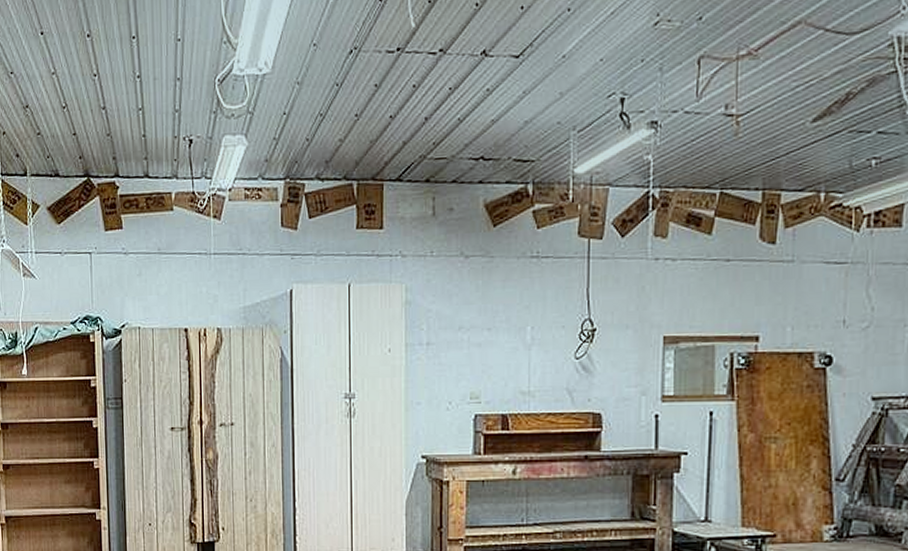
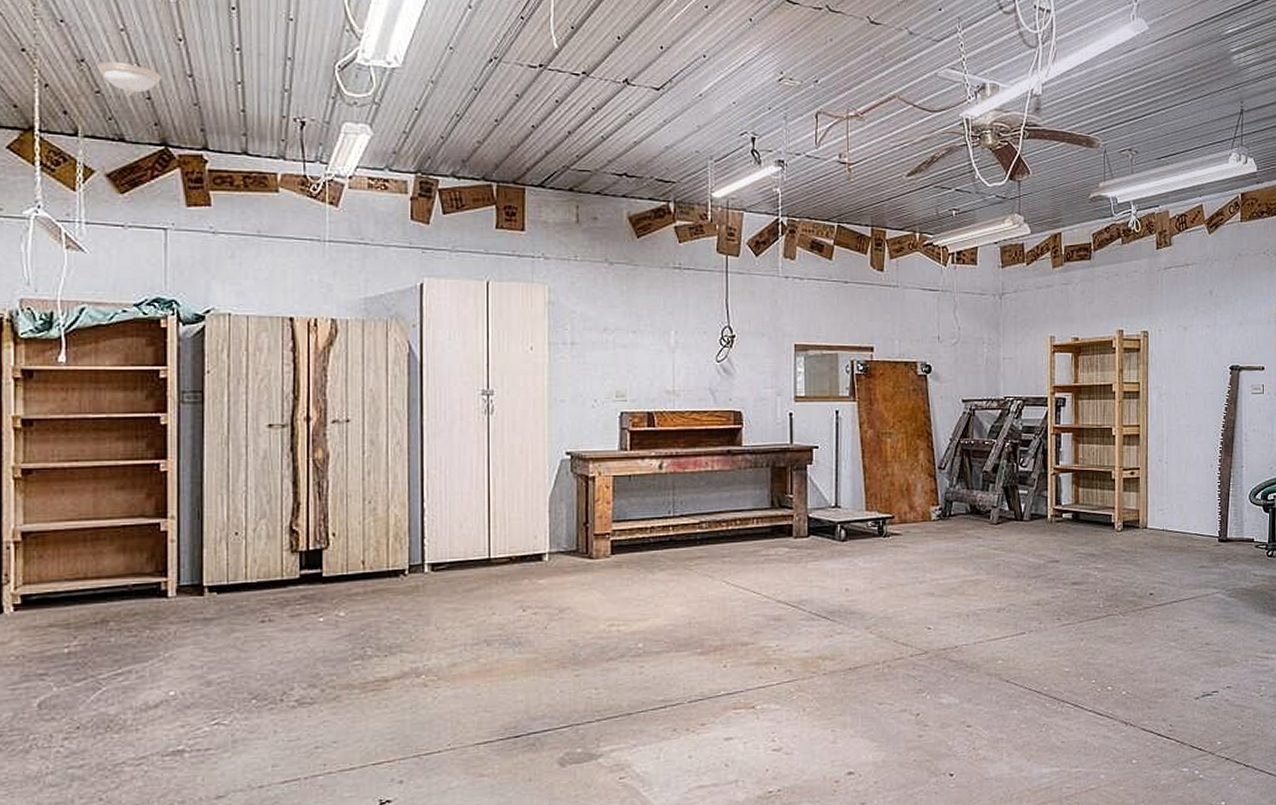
light fixture: none [36,103,83,134] -> present [96,61,161,95]

